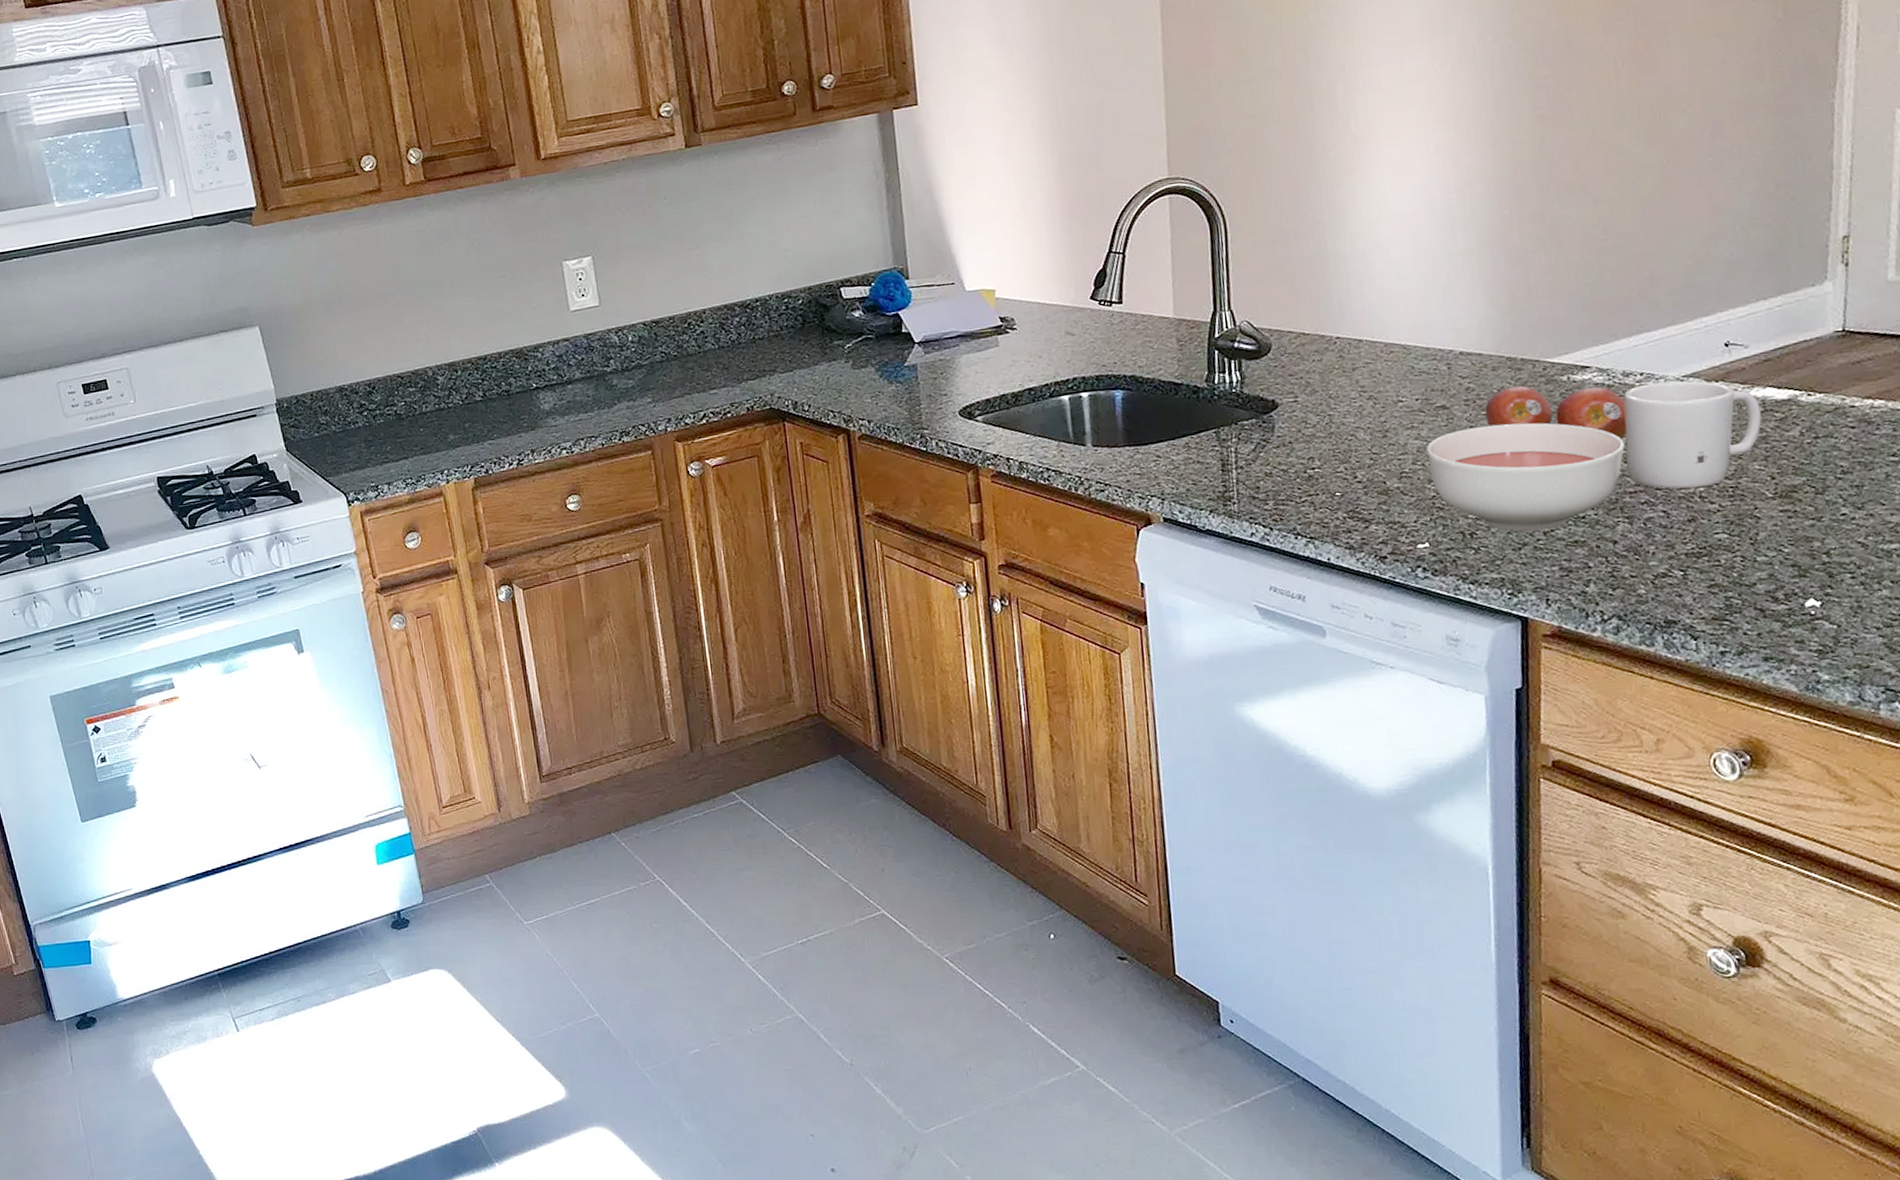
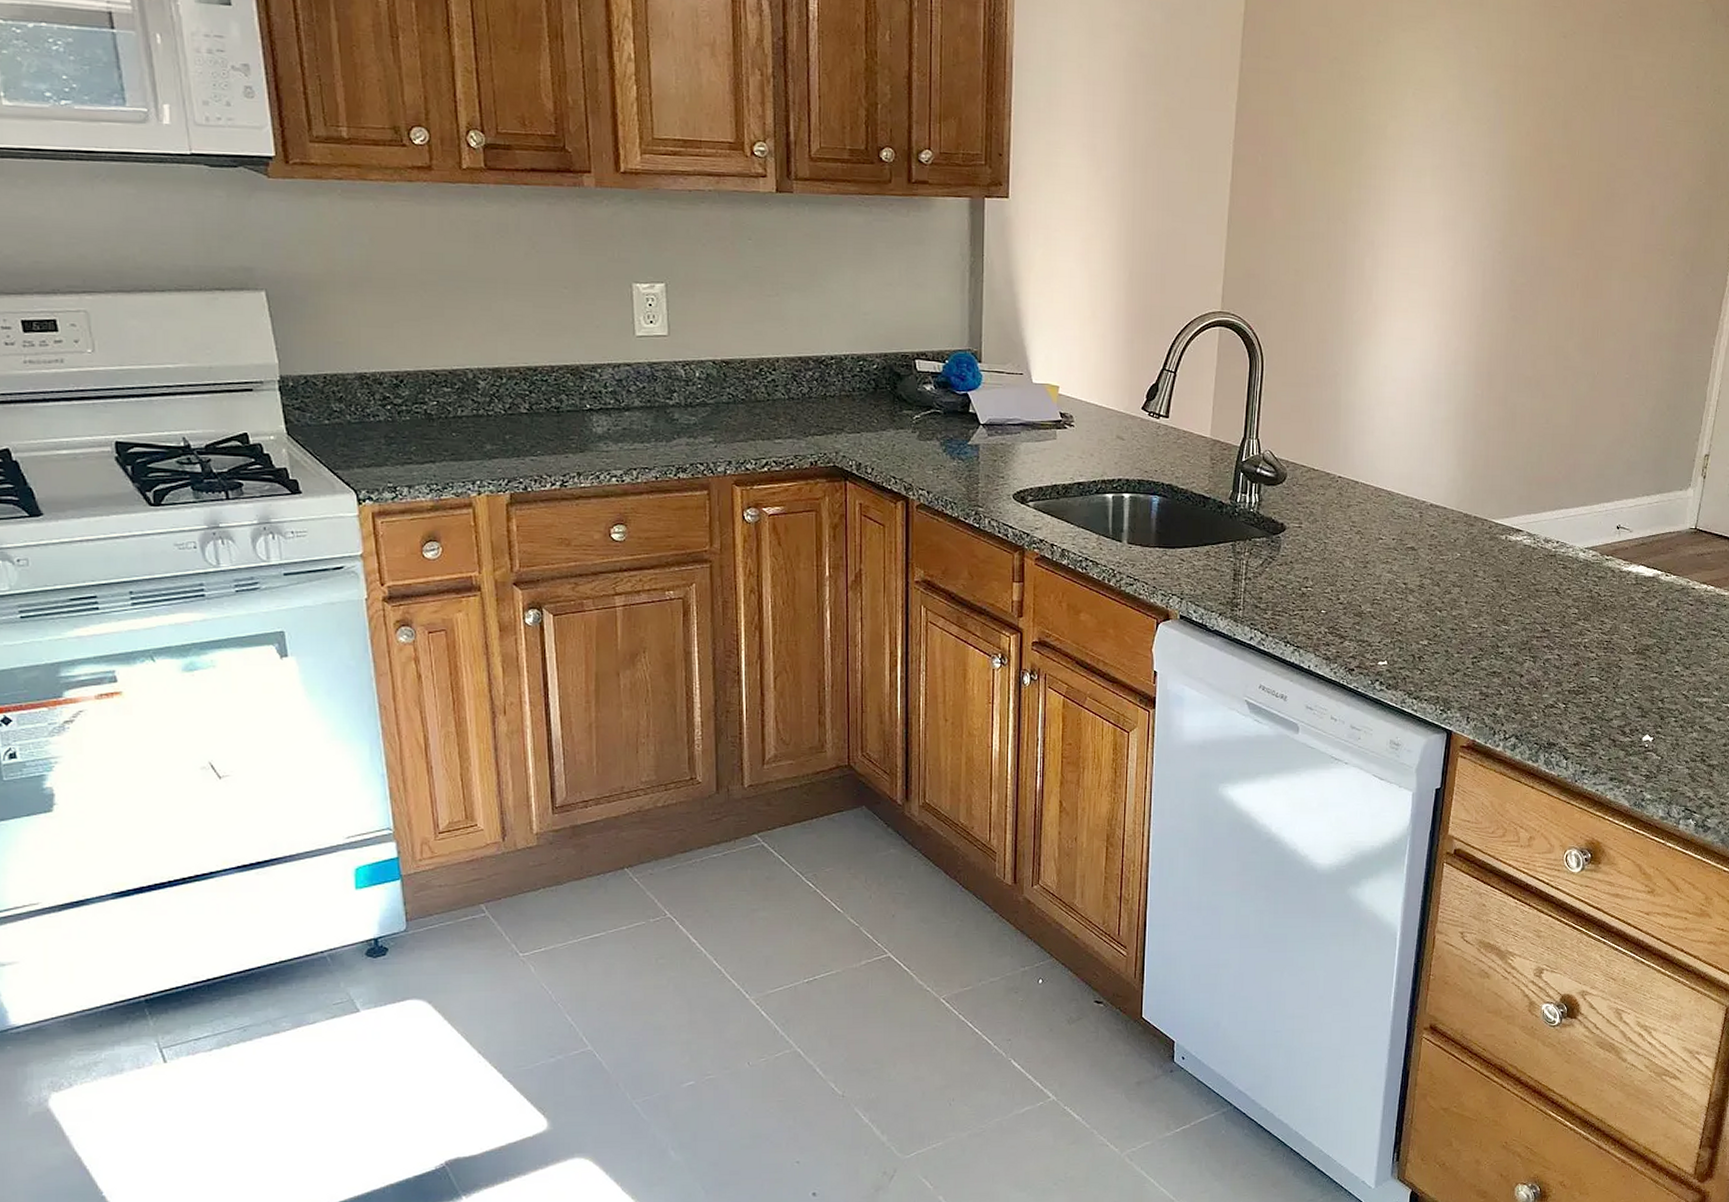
bowl: present [1426,422,1625,532] -> none [1395,568,1539,661]
fruit: present [1485,385,1553,426] -> none [1442,538,1491,574]
fruit: present [1555,386,1627,440] -> none [1493,547,1543,593]
mug: present [1623,380,1762,490] -> none [1538,550,1634,639]

